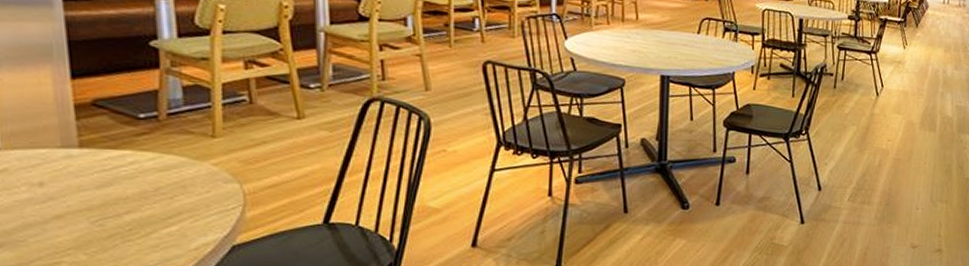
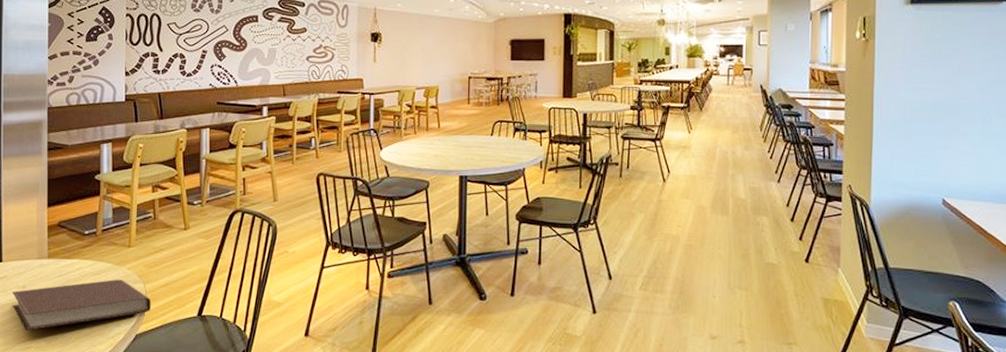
notebook: none [20,177,254,241] -> present [12,279,152,330]

